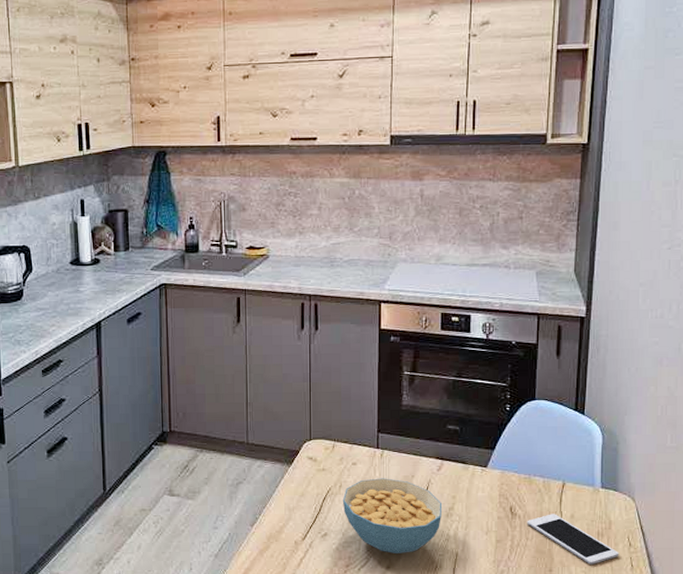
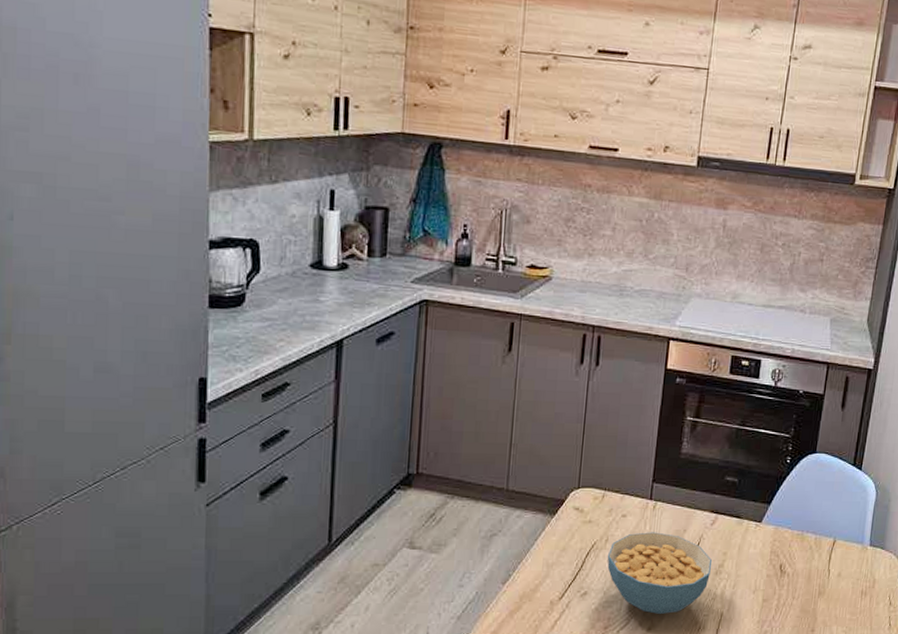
cell phone: present [527,514,619,565] -> none [794,572,880,624]

